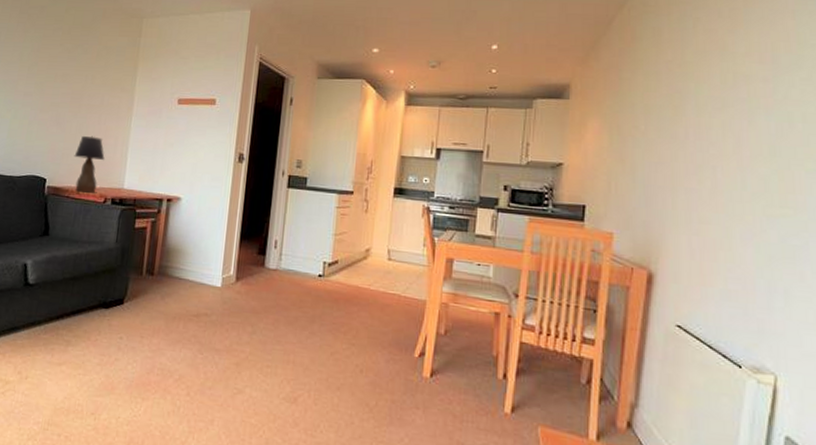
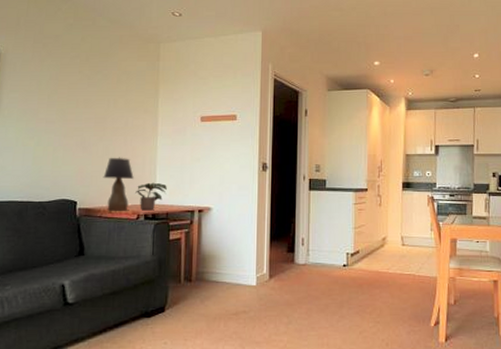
potted plant: none [105,165,137,195] -> present [135,182,167,211]

